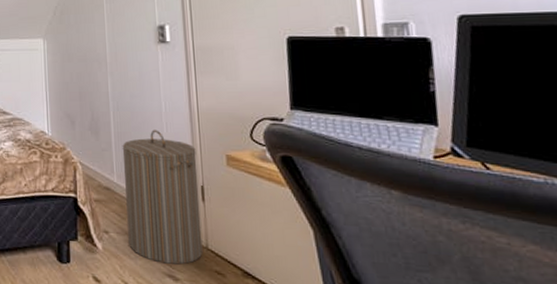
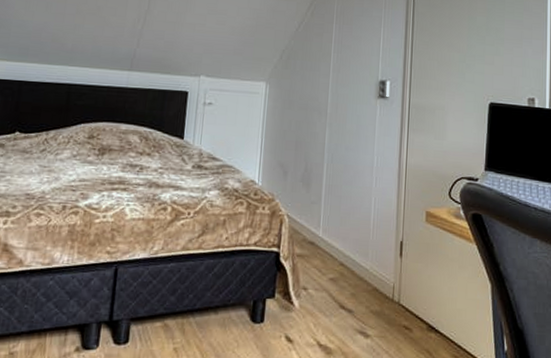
laundry hamper: present [122,130,203,265] -> none [326,184,400,321]

